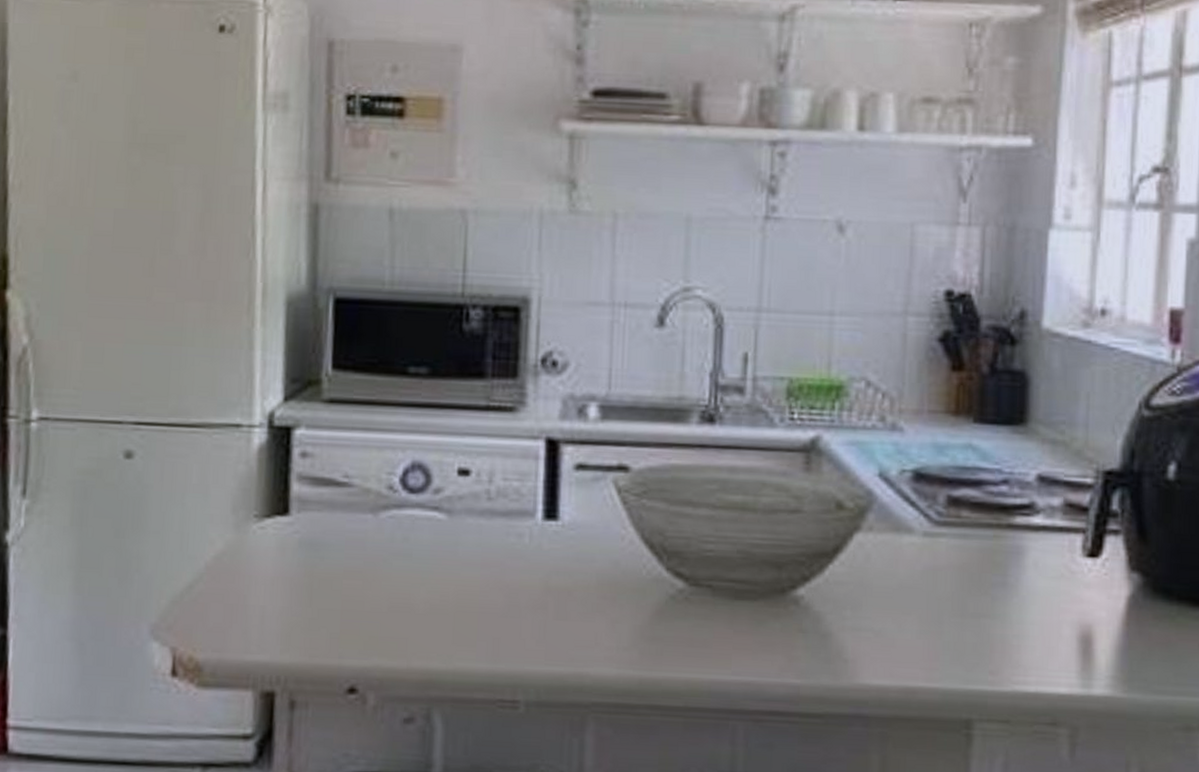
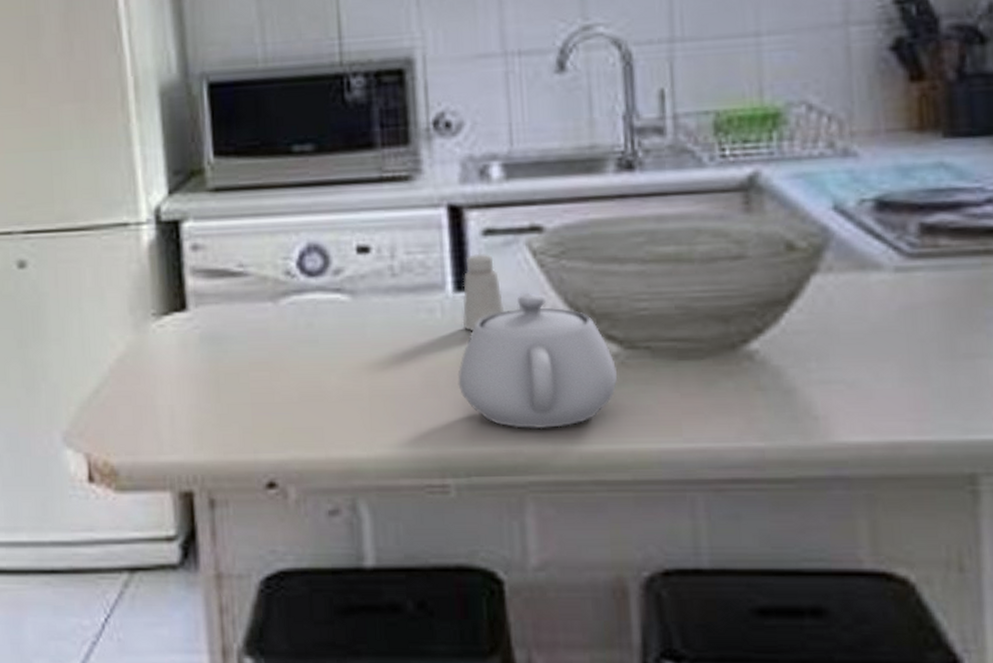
teapot: none [537,525,681,654] -> present [457,292,618,429]
saltshaker: none [548,485,586,559] -> present [462,253,504,332]

